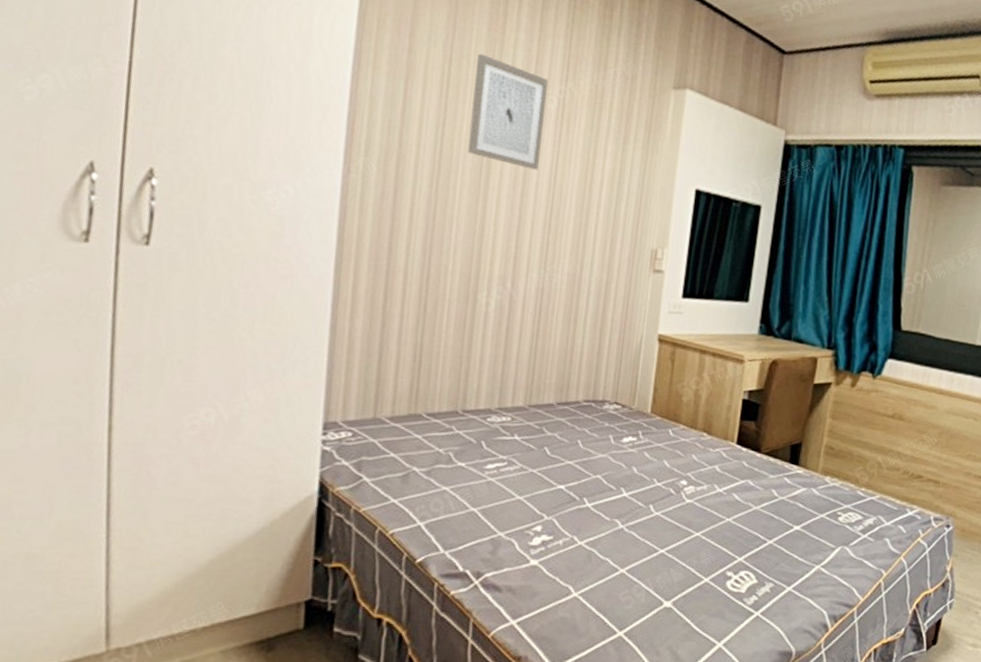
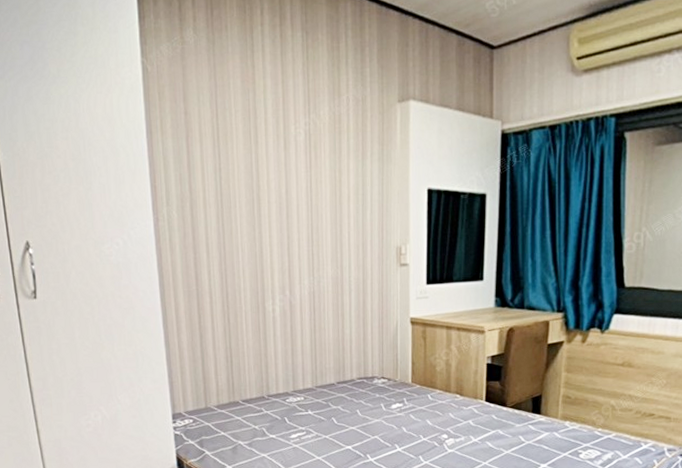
wall art: present [467,53,549,170] -> none [237,104,297,195]

